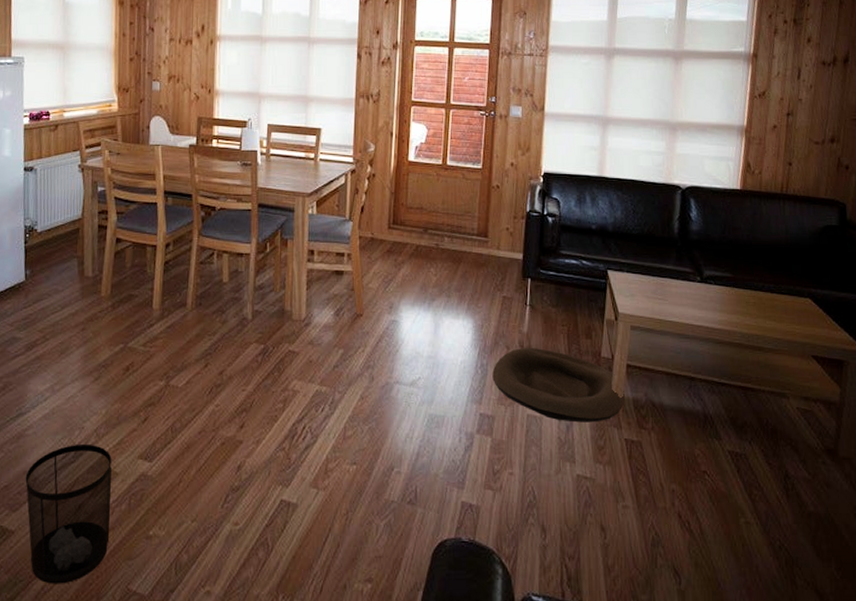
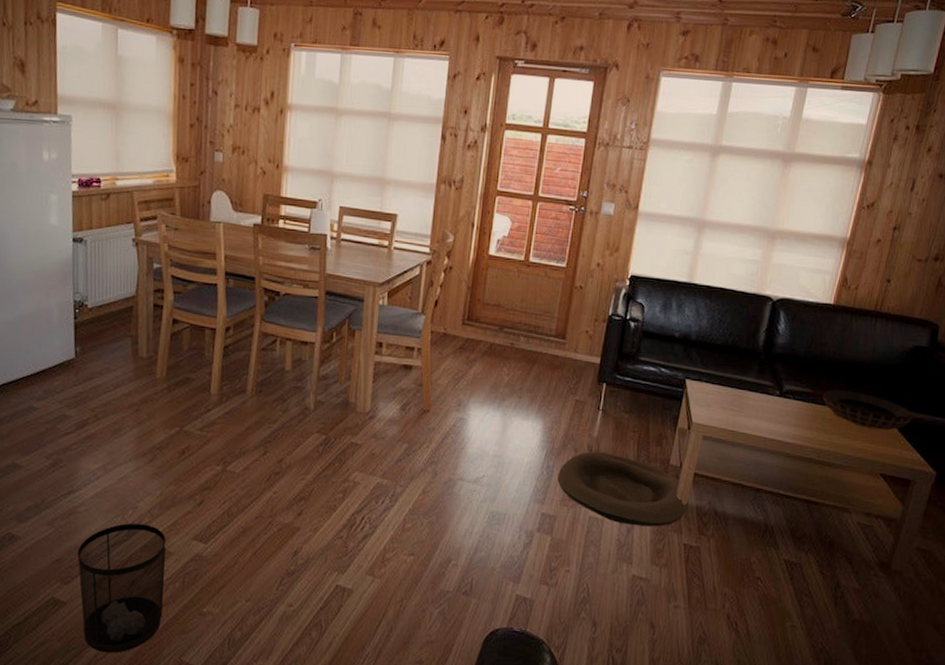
decorative bowl: none [743,273,835,311] -> present [823,390,913,431]

